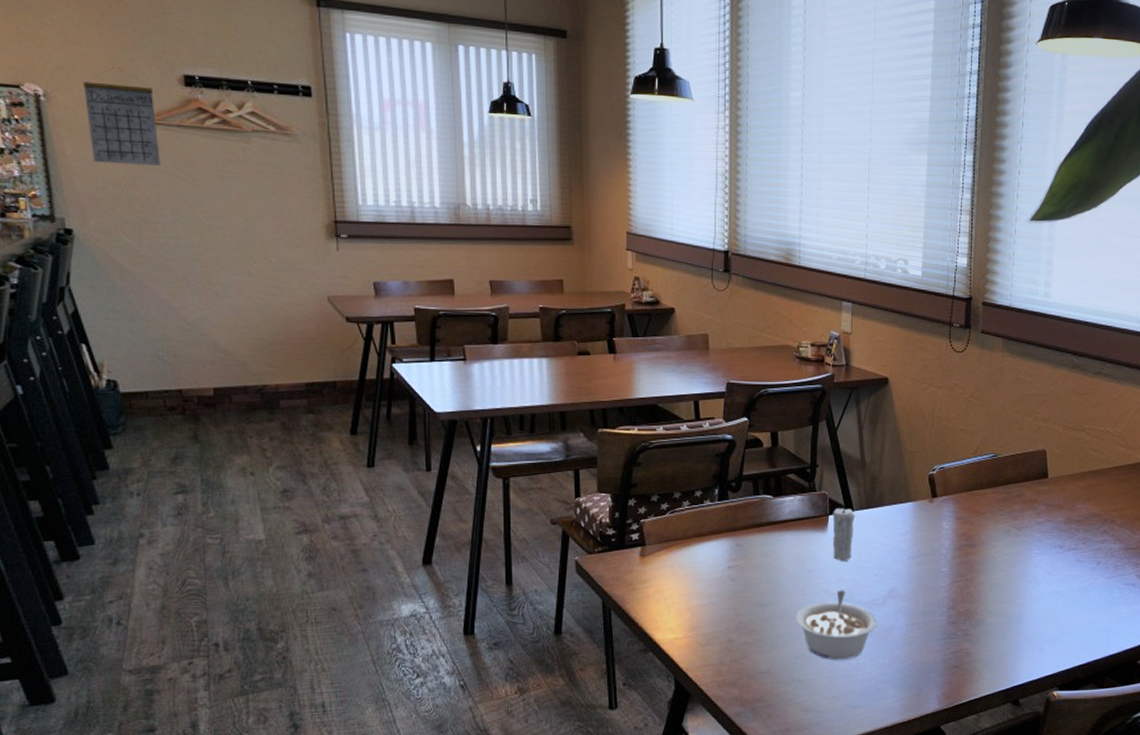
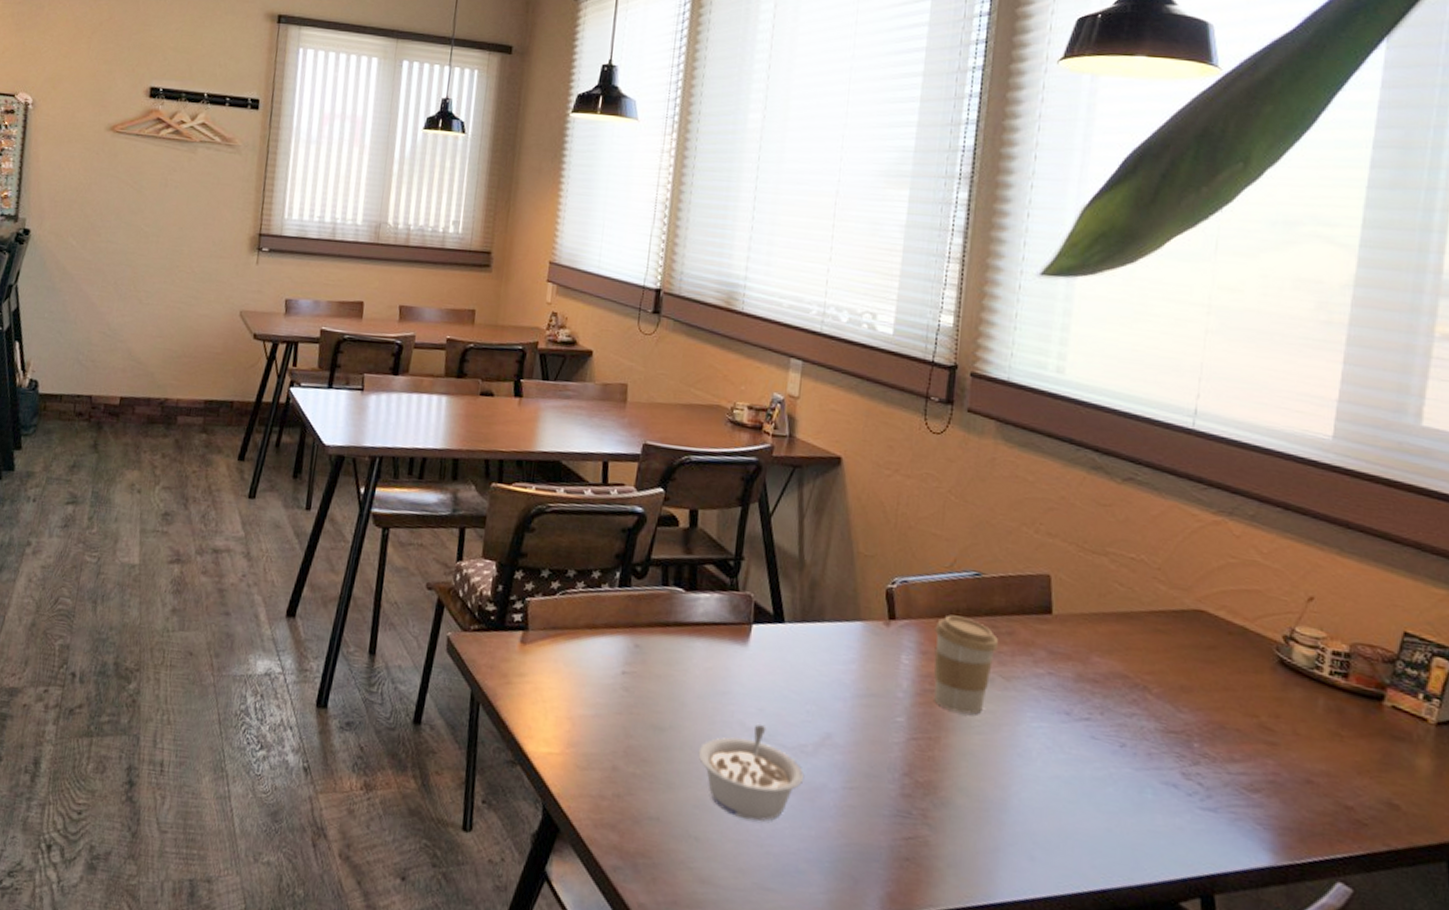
calendar: present [83,67,160,166] -> none [59,79,122,172]
candle: present [832,503,856,562] -> none [753,611,787,688]
coffee cup: none [966,488,1012,558] -> present [933,614,999,715]

